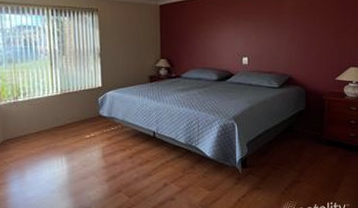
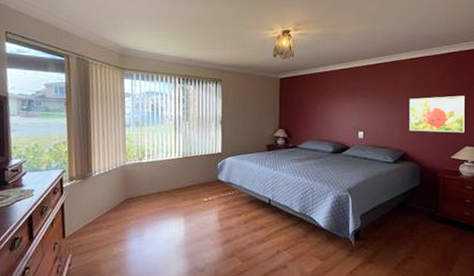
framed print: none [294,15,350,55] -> present [409,95,466,133]

